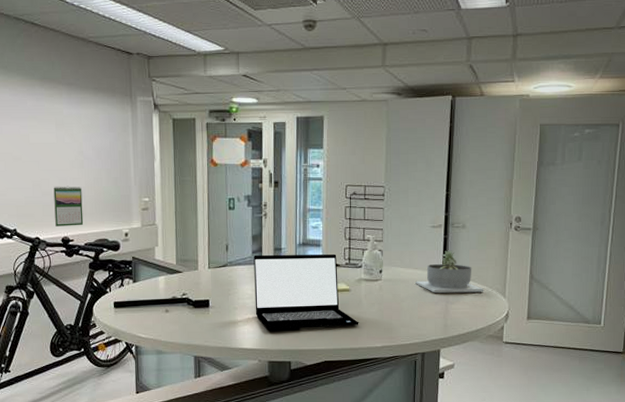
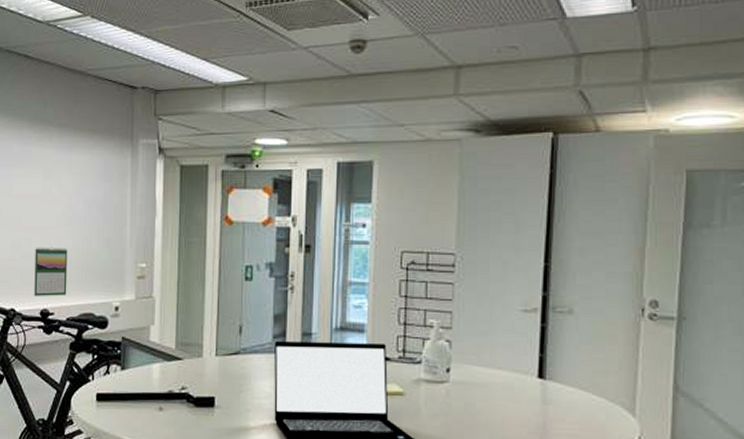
succulent planter: present [415,250,484,293] -> none [498,344,602,407]

